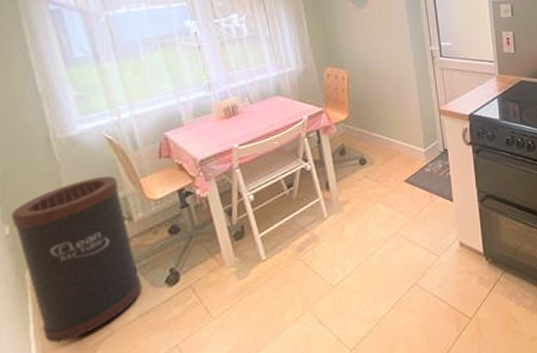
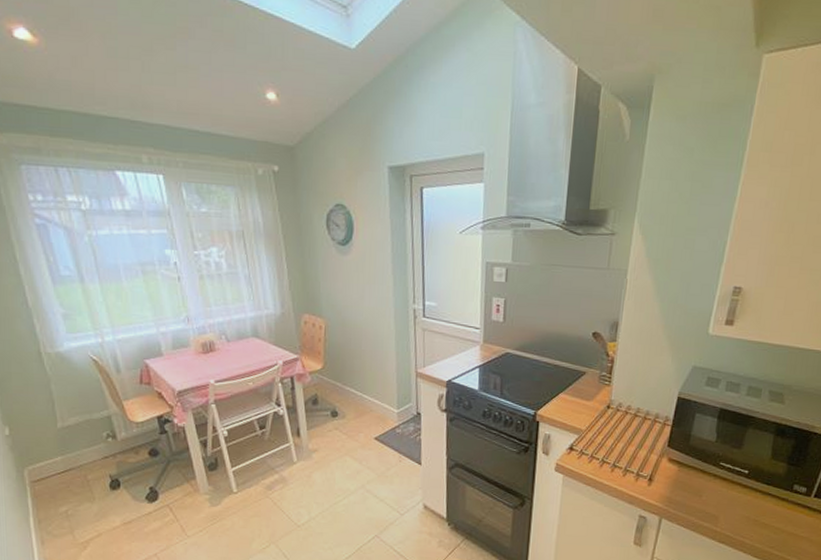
trash can: present [11,175,141,343] -> none [9,393,125,535]

